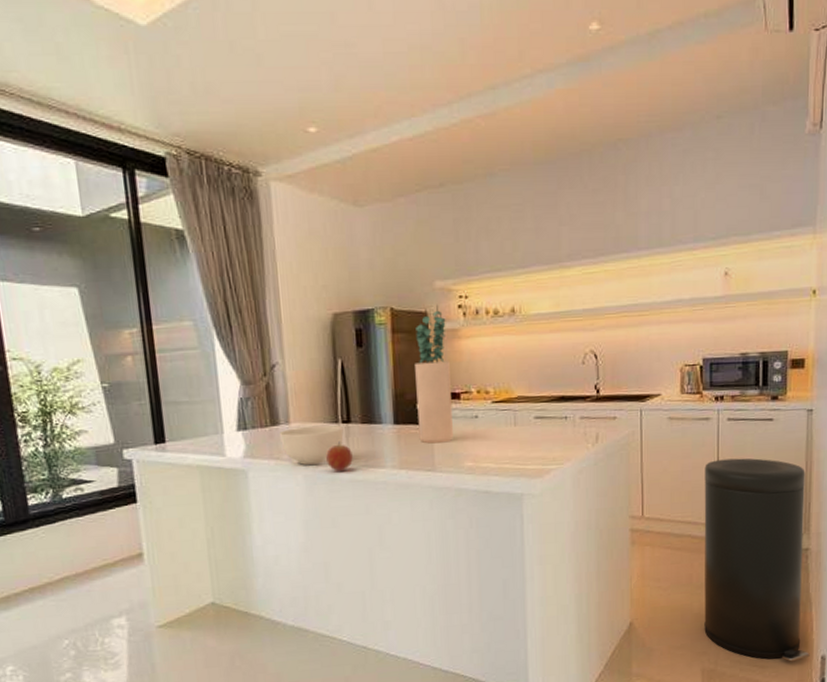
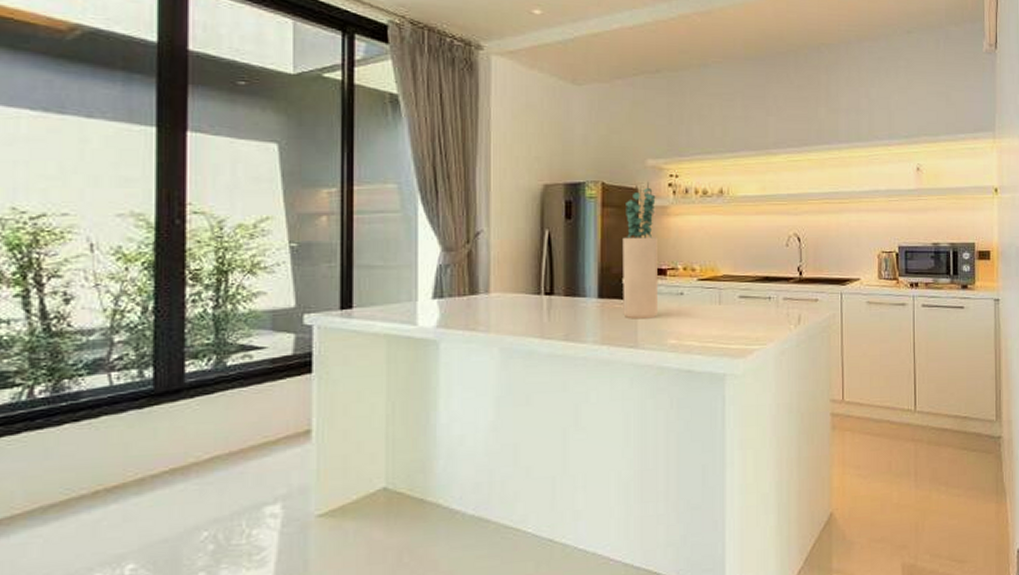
bowl: present [279,425,344,466] -> none [477,296,545,338]
fruit: present [326,441,353,471] -> none [525,313,553,345]
pedal bin: present [704,458,810,662] -> none [902,344,1007,556]

